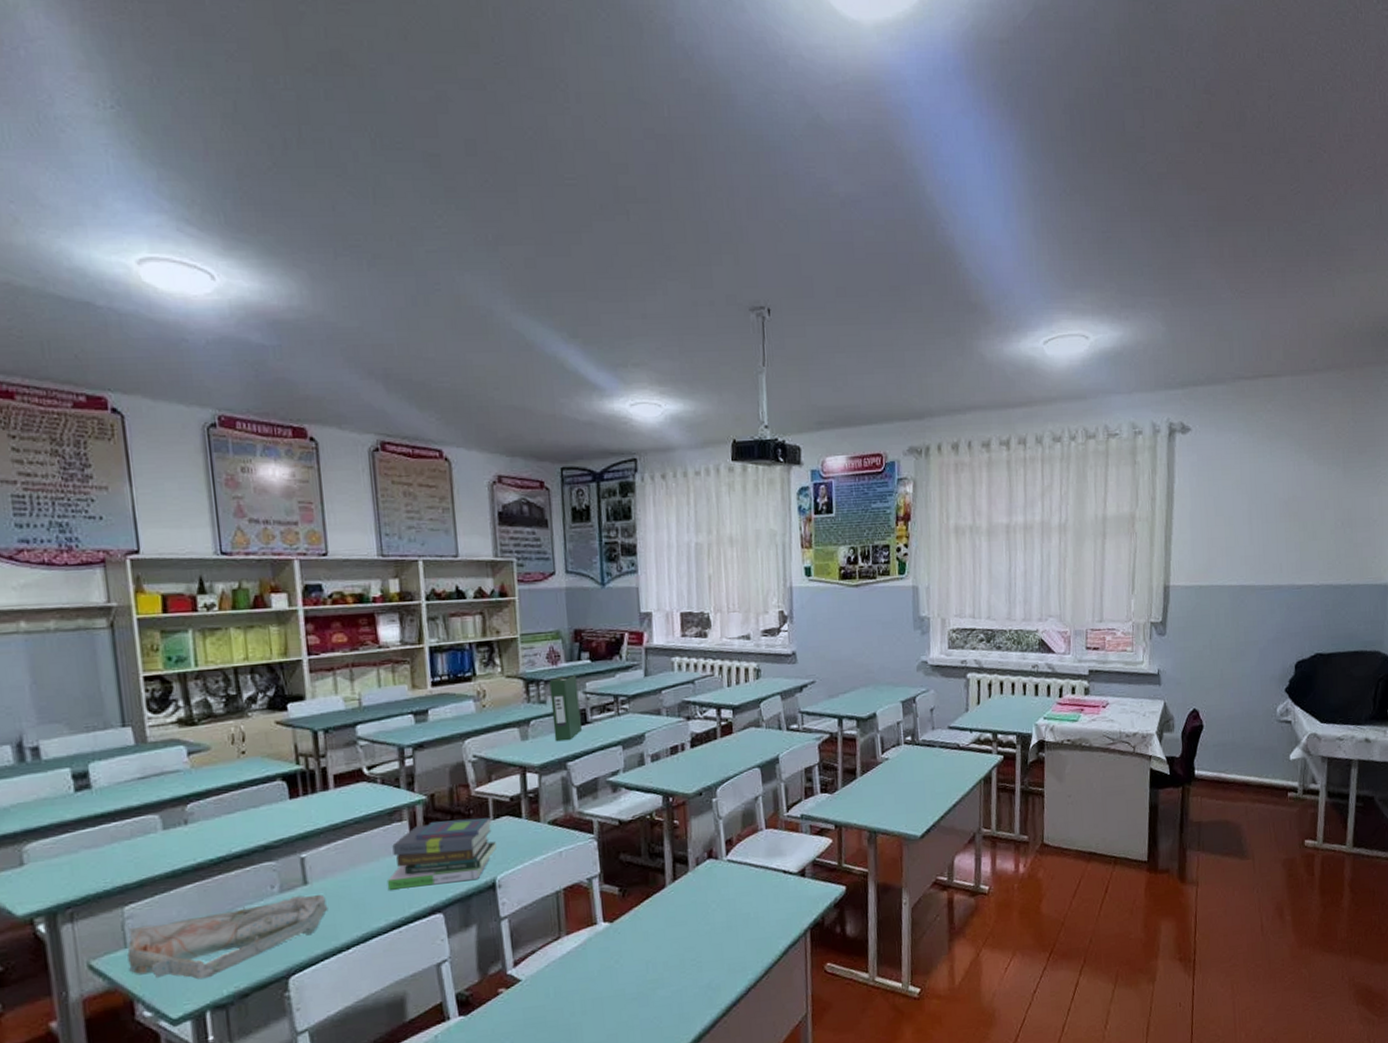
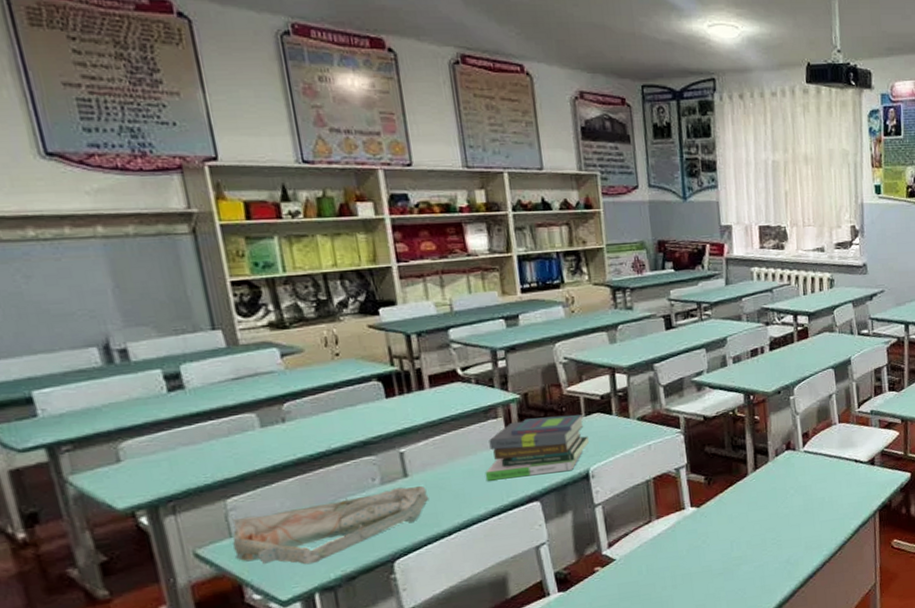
binder: present [549,674,582,742] -> none [635,282,667,345]

